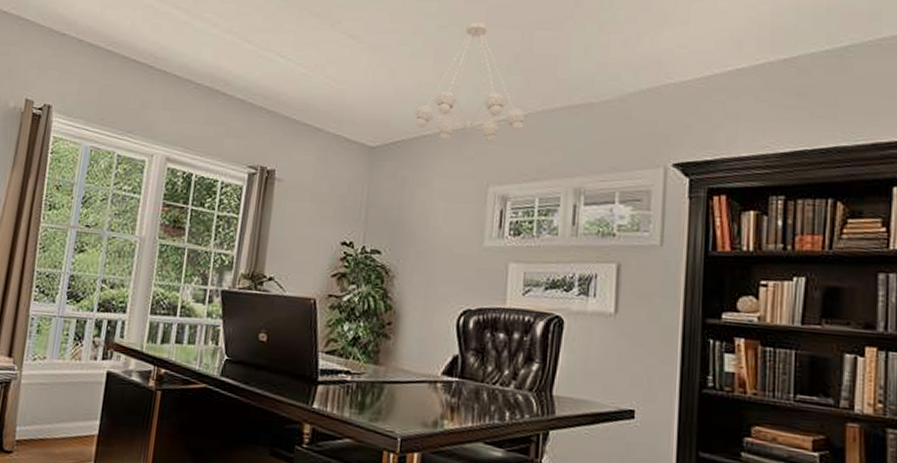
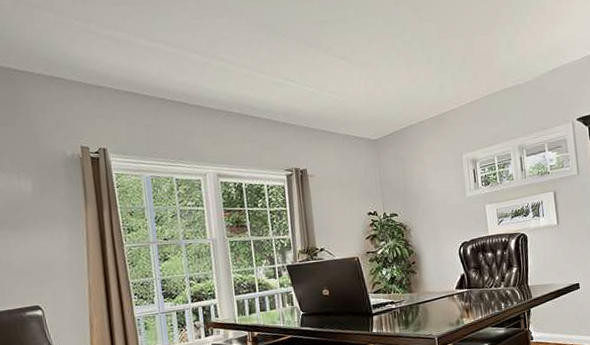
chandelier: present [414,23,528,143] -> none [400,36,479,127]

